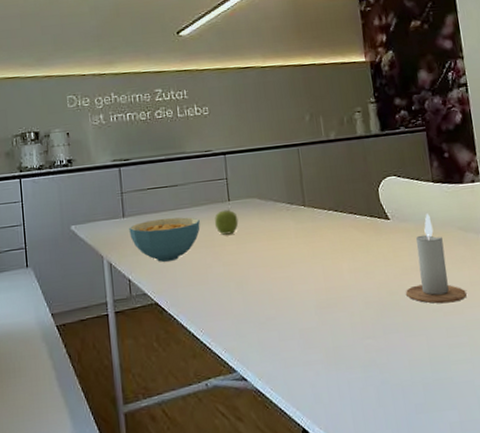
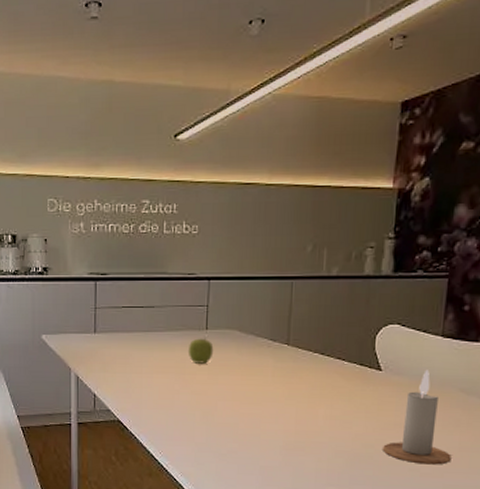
cereal bowl: present [129,217,200,262] -> none [99,339,173,382]

